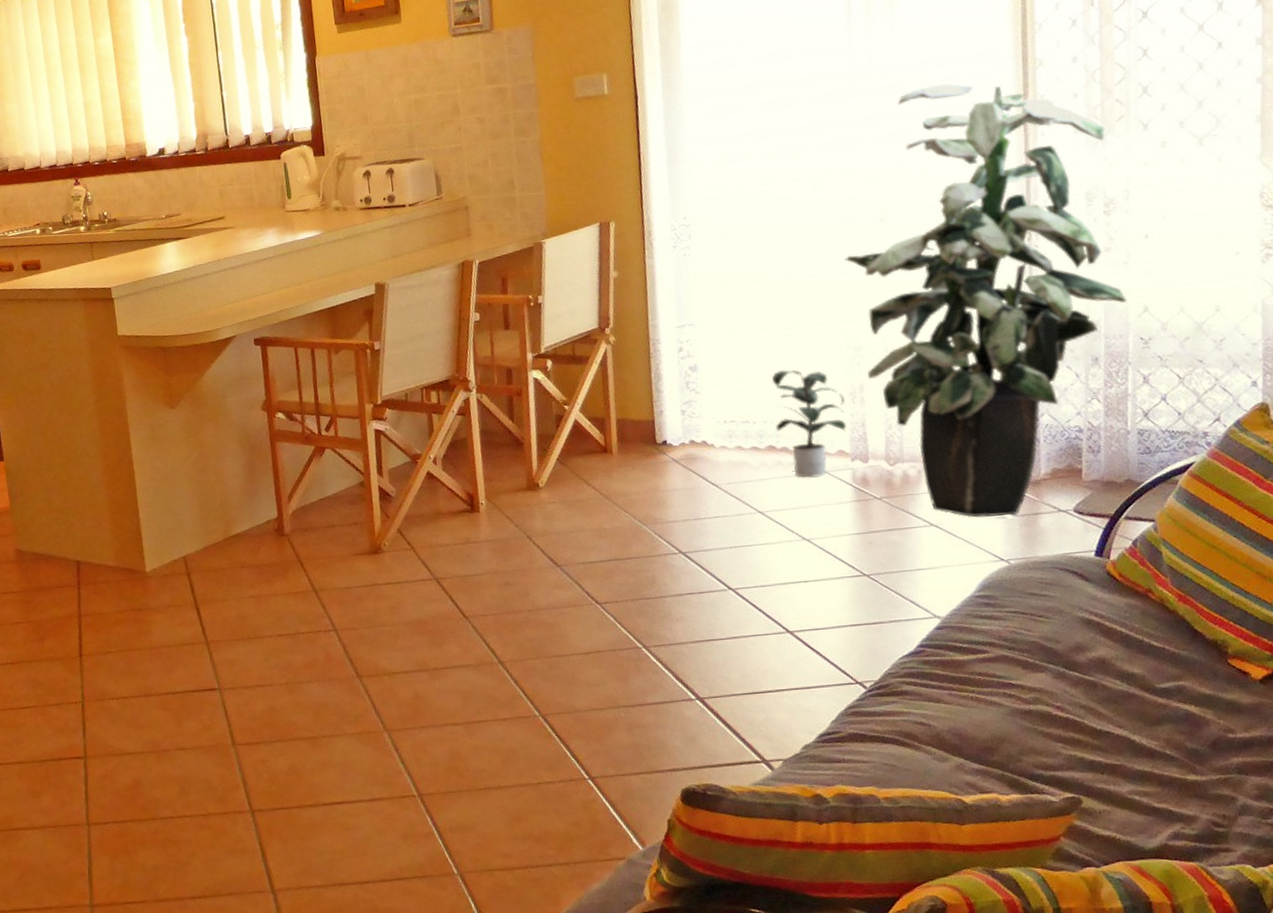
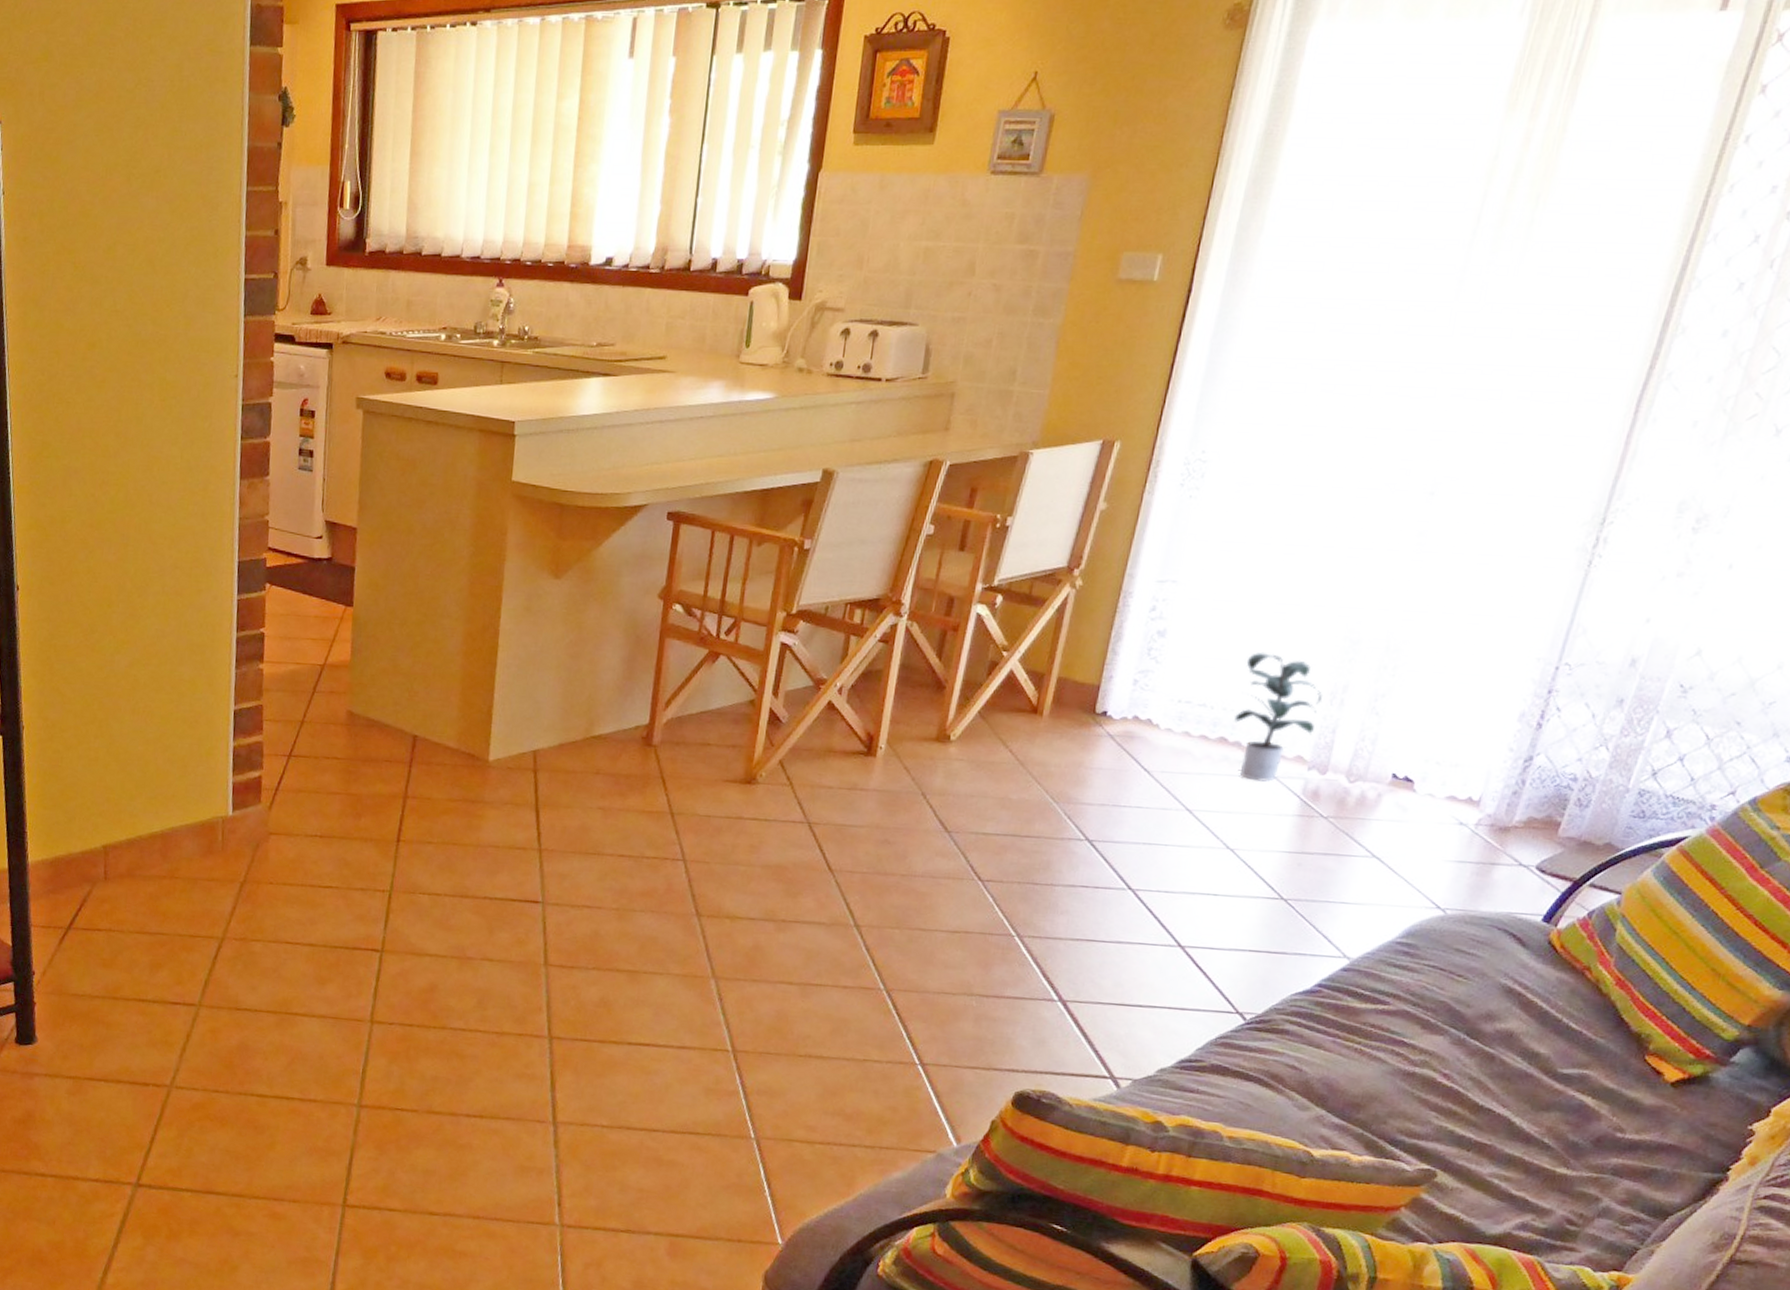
indoor plant: present [845,83,1127,518] -> none [1357,336,1731,862]

